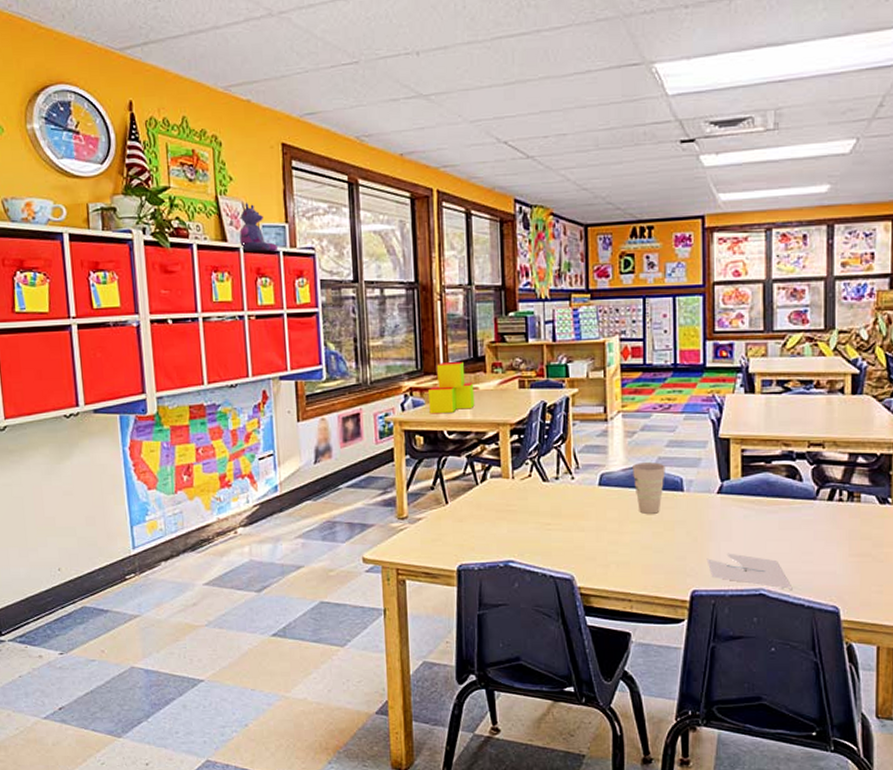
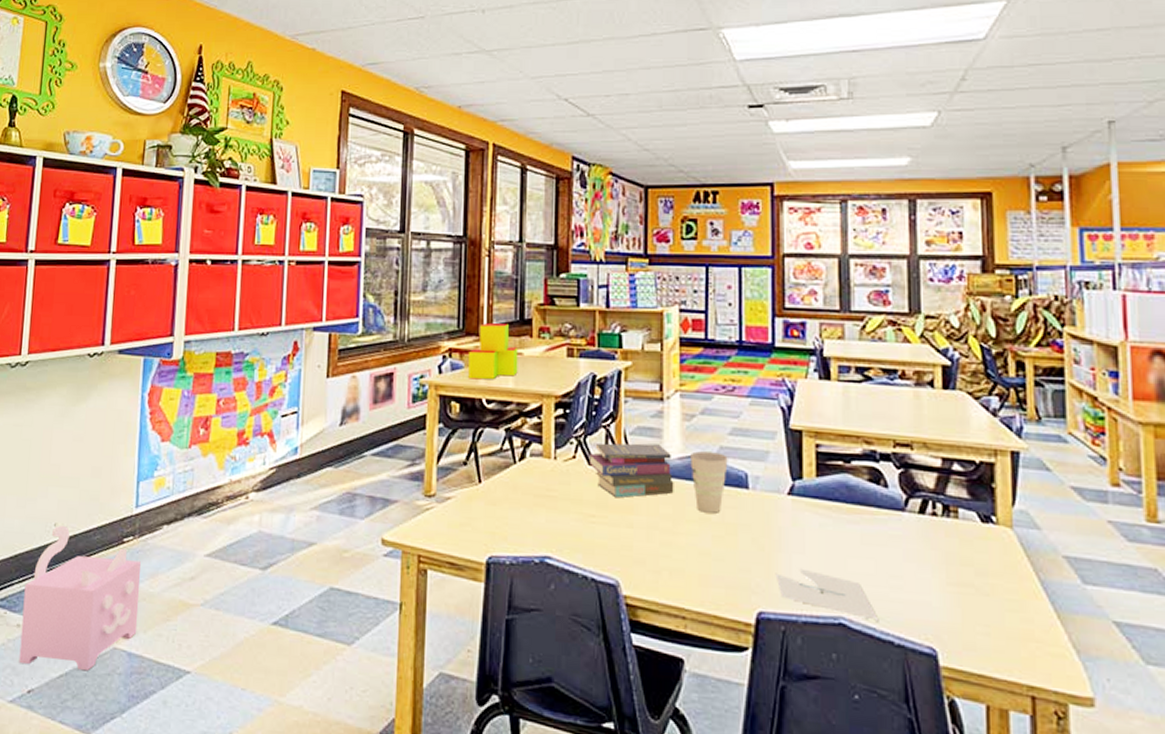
toy box: none [40,569,151,688] -> present [19,525,142,672]
toy: present [239,203,277,253] -> none [289,147,326,197]
books: none [543,459,619,508] -> present [588,443,674,498]

